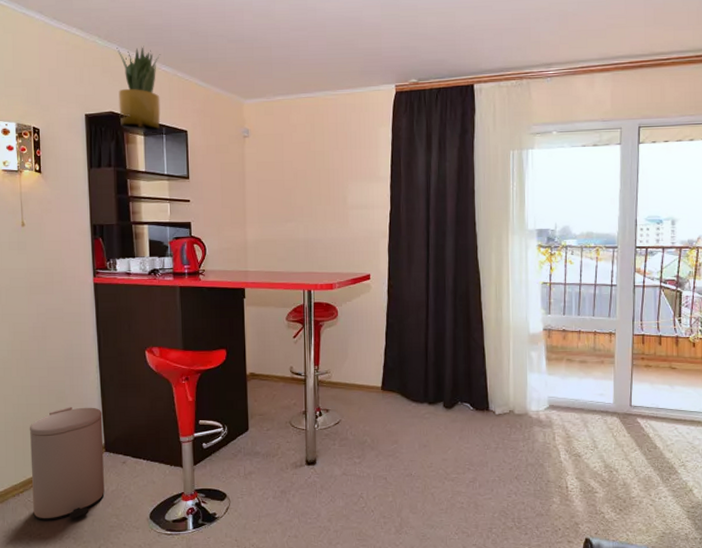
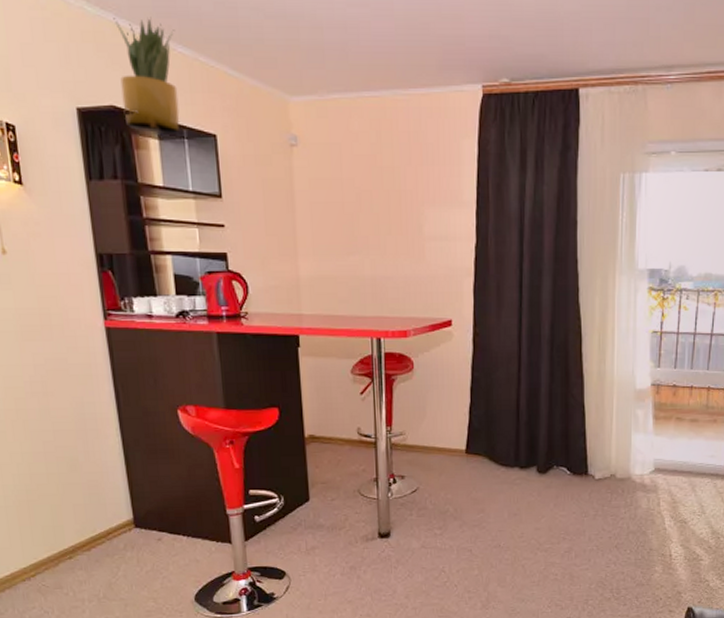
pedal bin: present [29,406,105,521] -> none [35,476,138,608]

